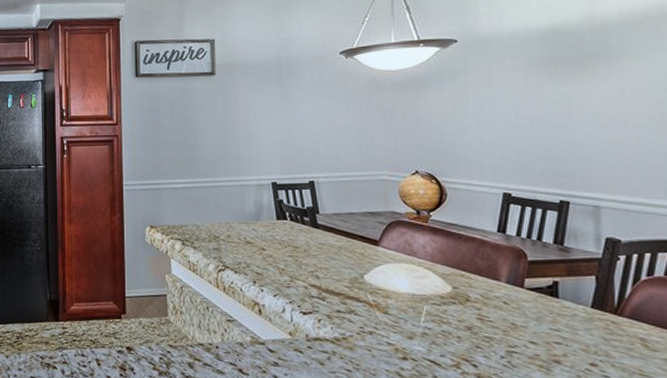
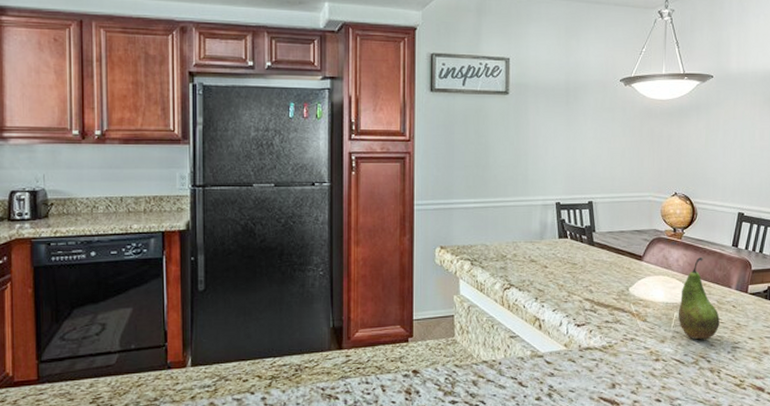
fruit: none [428,244,486,340] -> present [678,257,720,340]

